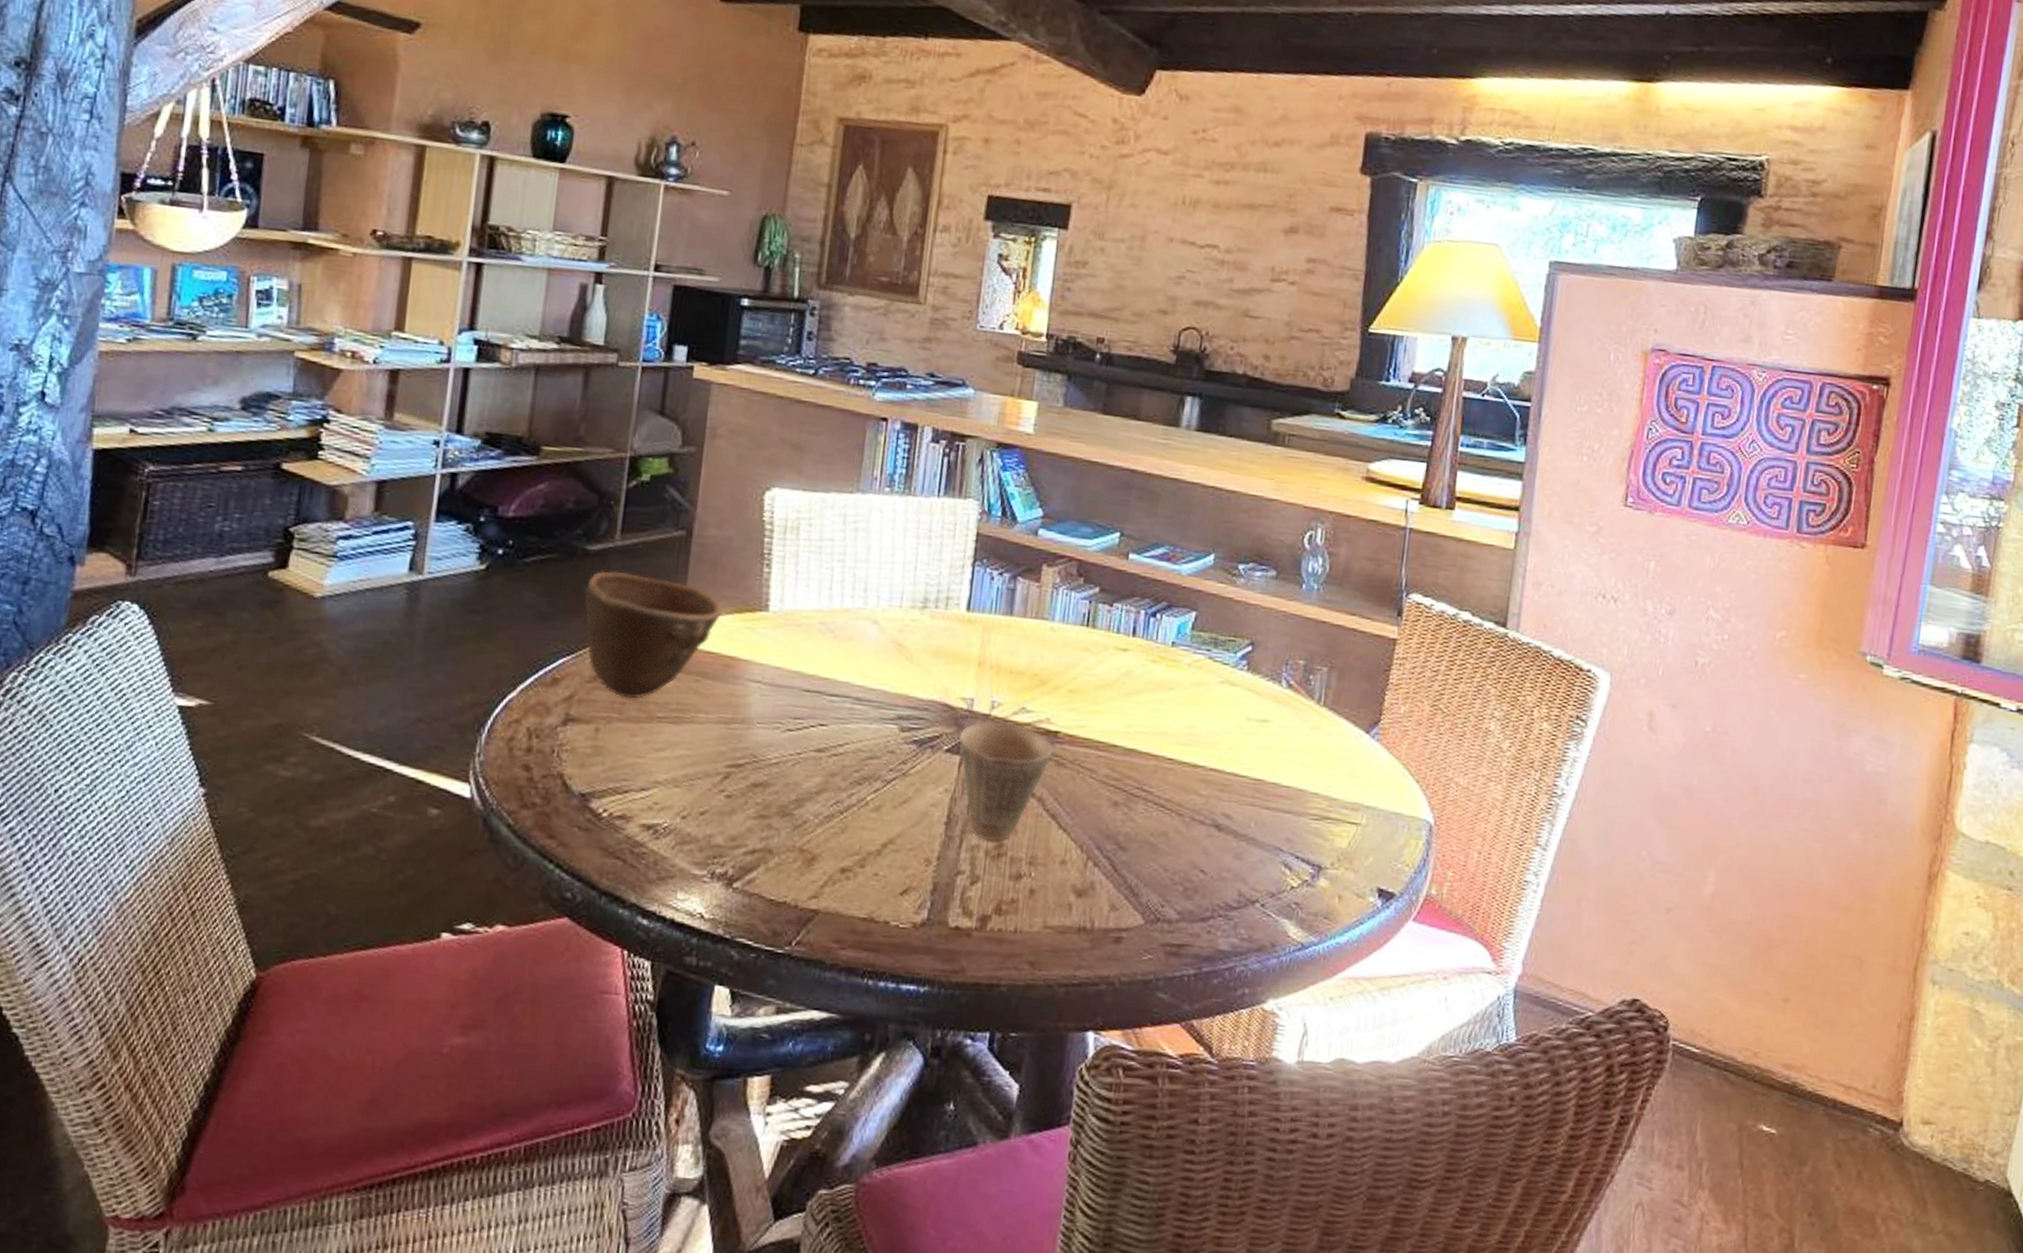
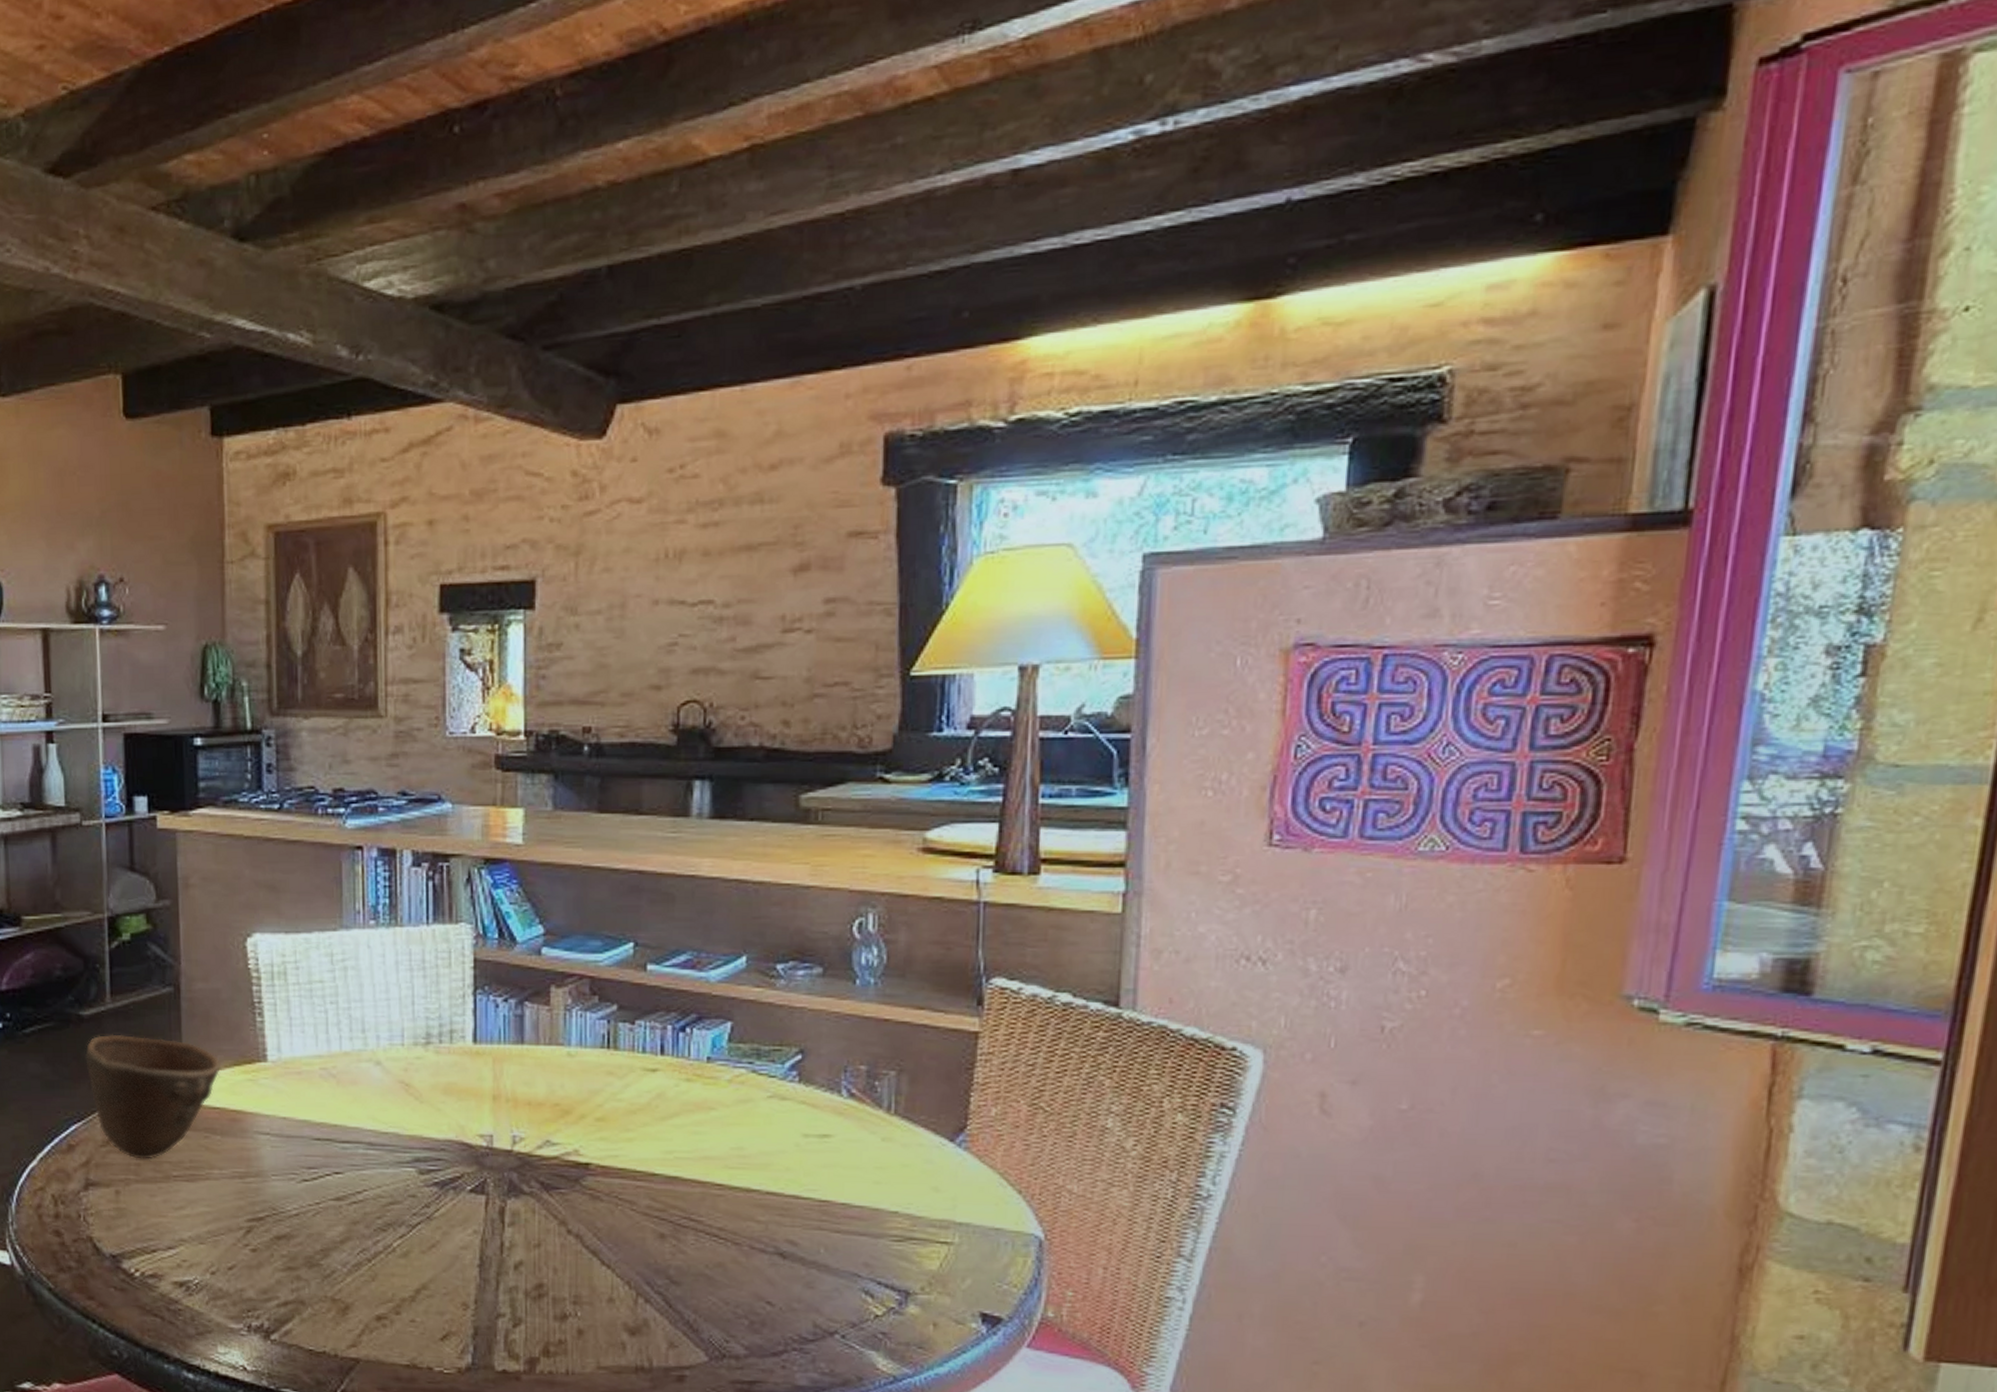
cup: present [958,720,1055,842] -> none [481,1156,587,1282]

